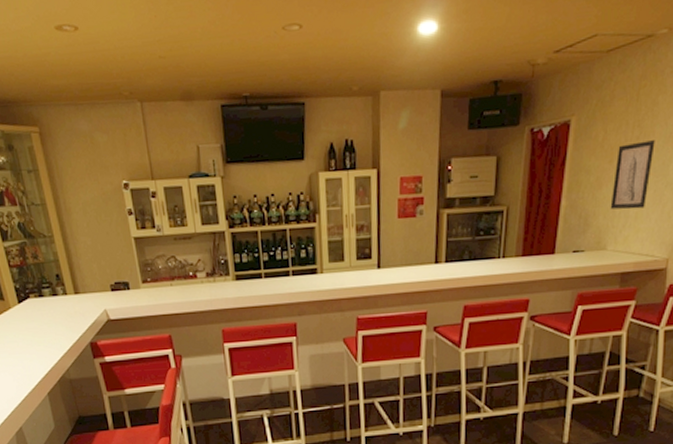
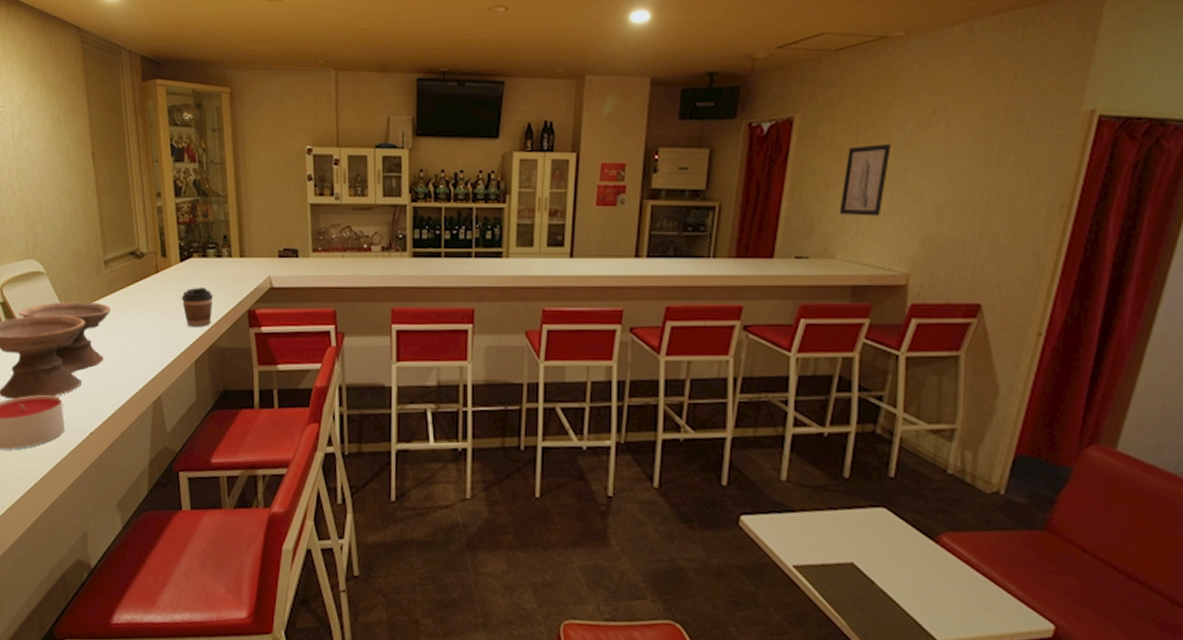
coffee cup: none [25,325,57,362] -> present [181,287,213,327]

